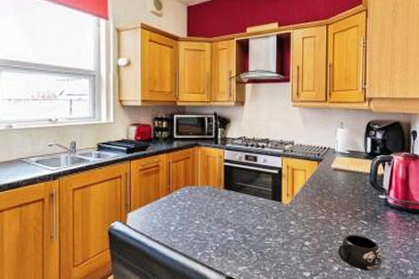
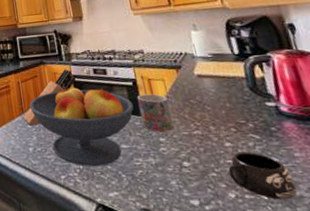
knife block: none [169,153,228,206] -> present [23,69,77,126]
fruit bowl: none [177,169,274,244] -> present [29,86,134,166]
mug: none [279,182,305,216] -> present [137,94,174,132]

